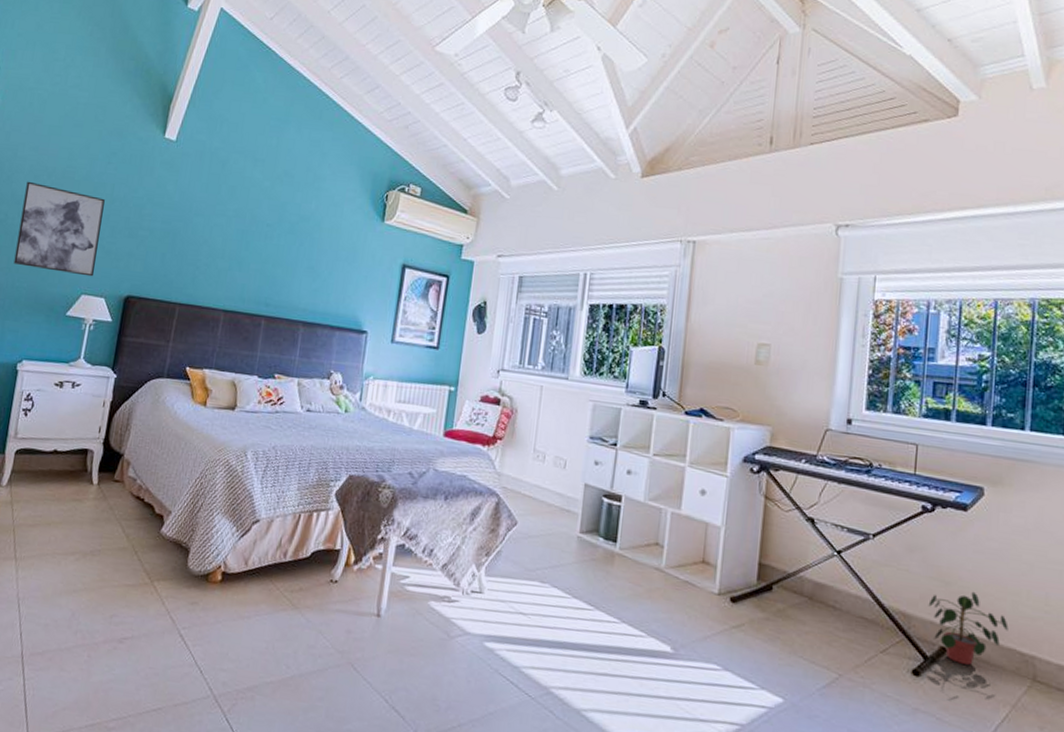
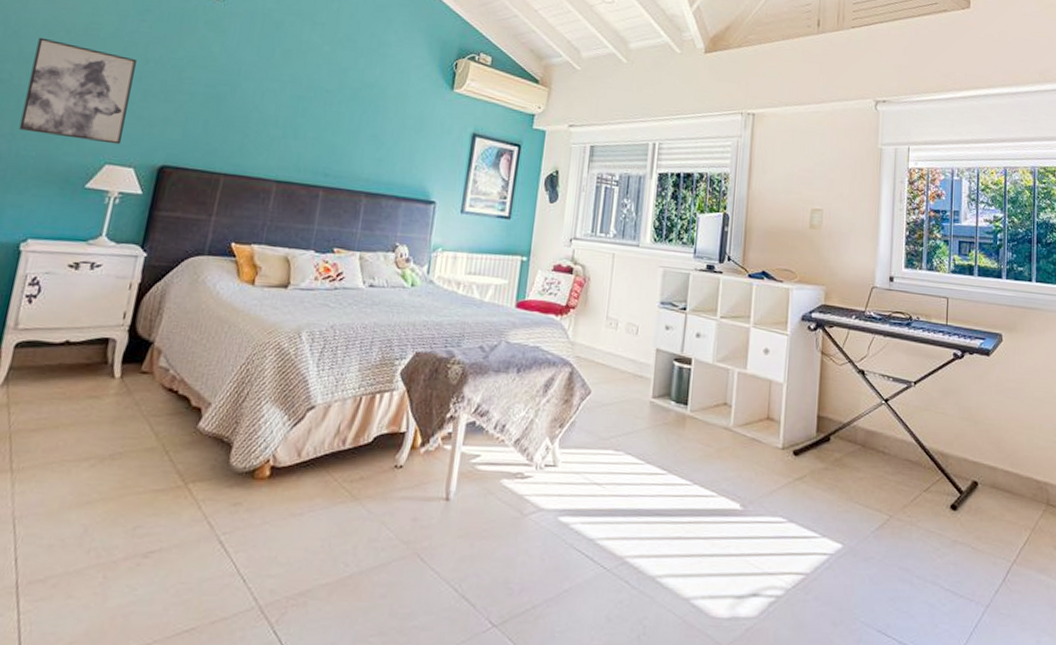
potted plant: present [928,591,1009,665] -> none [961,428,1026,495]

